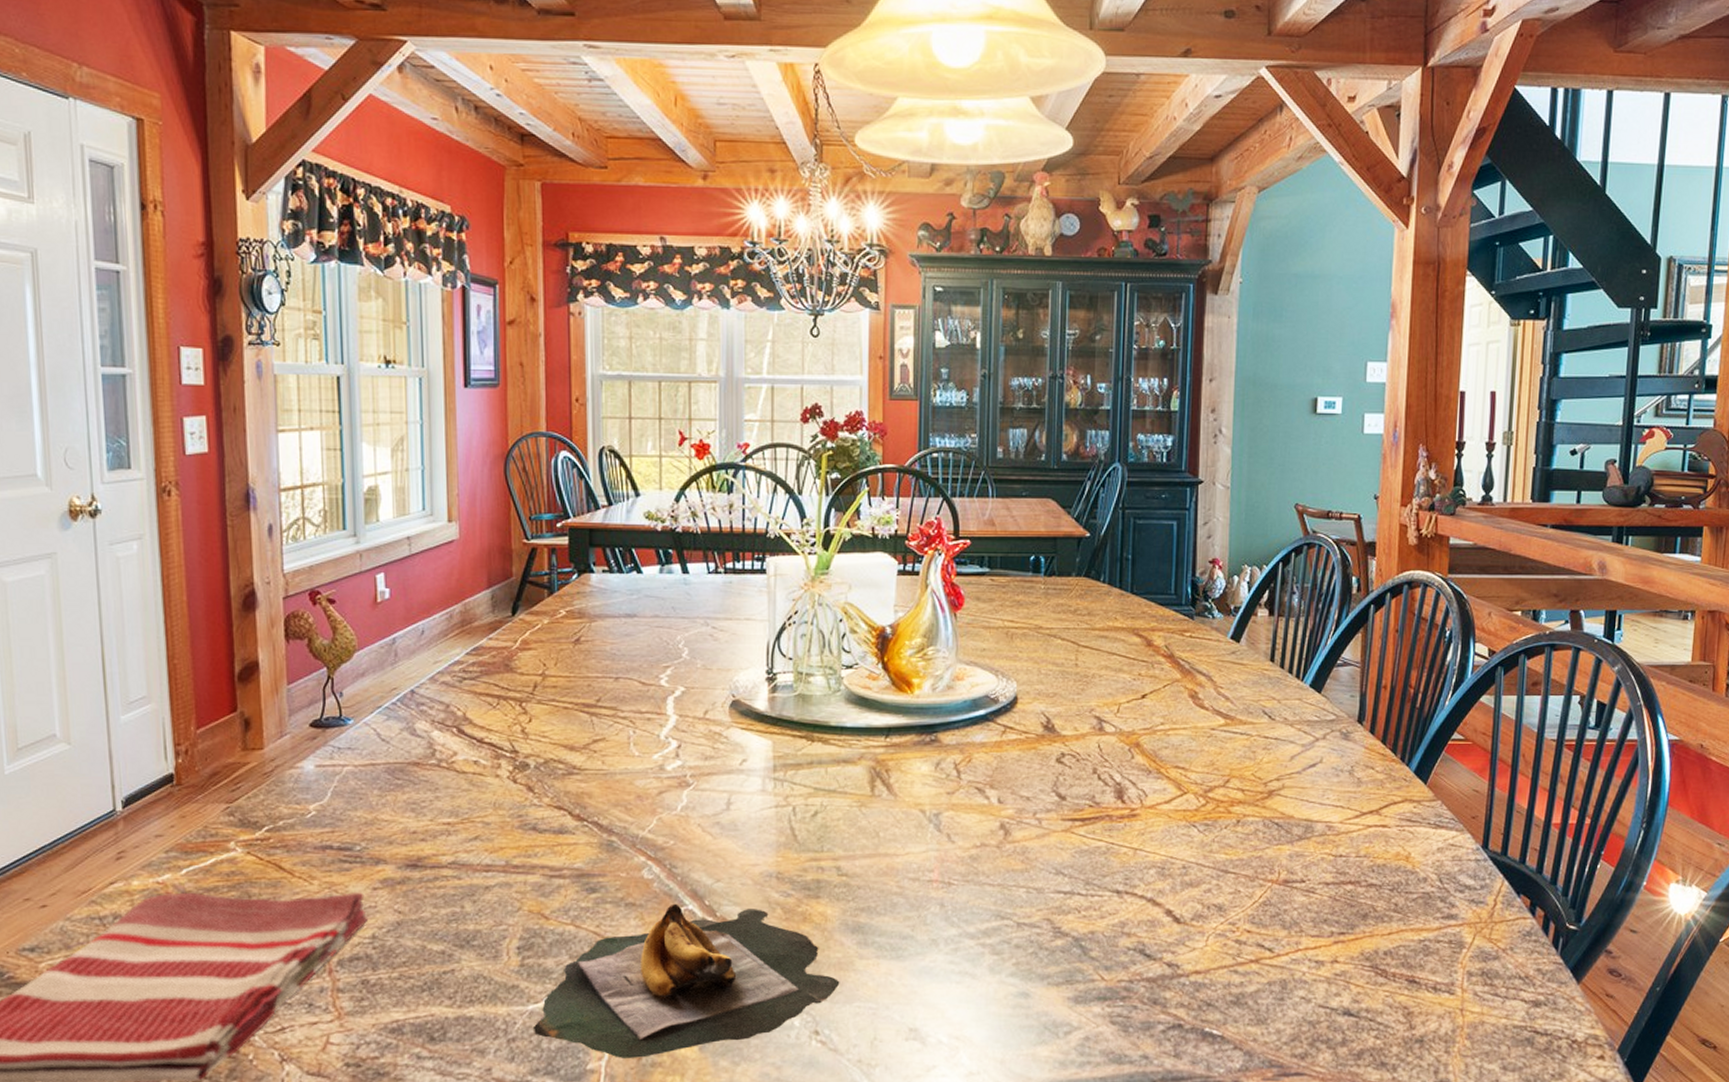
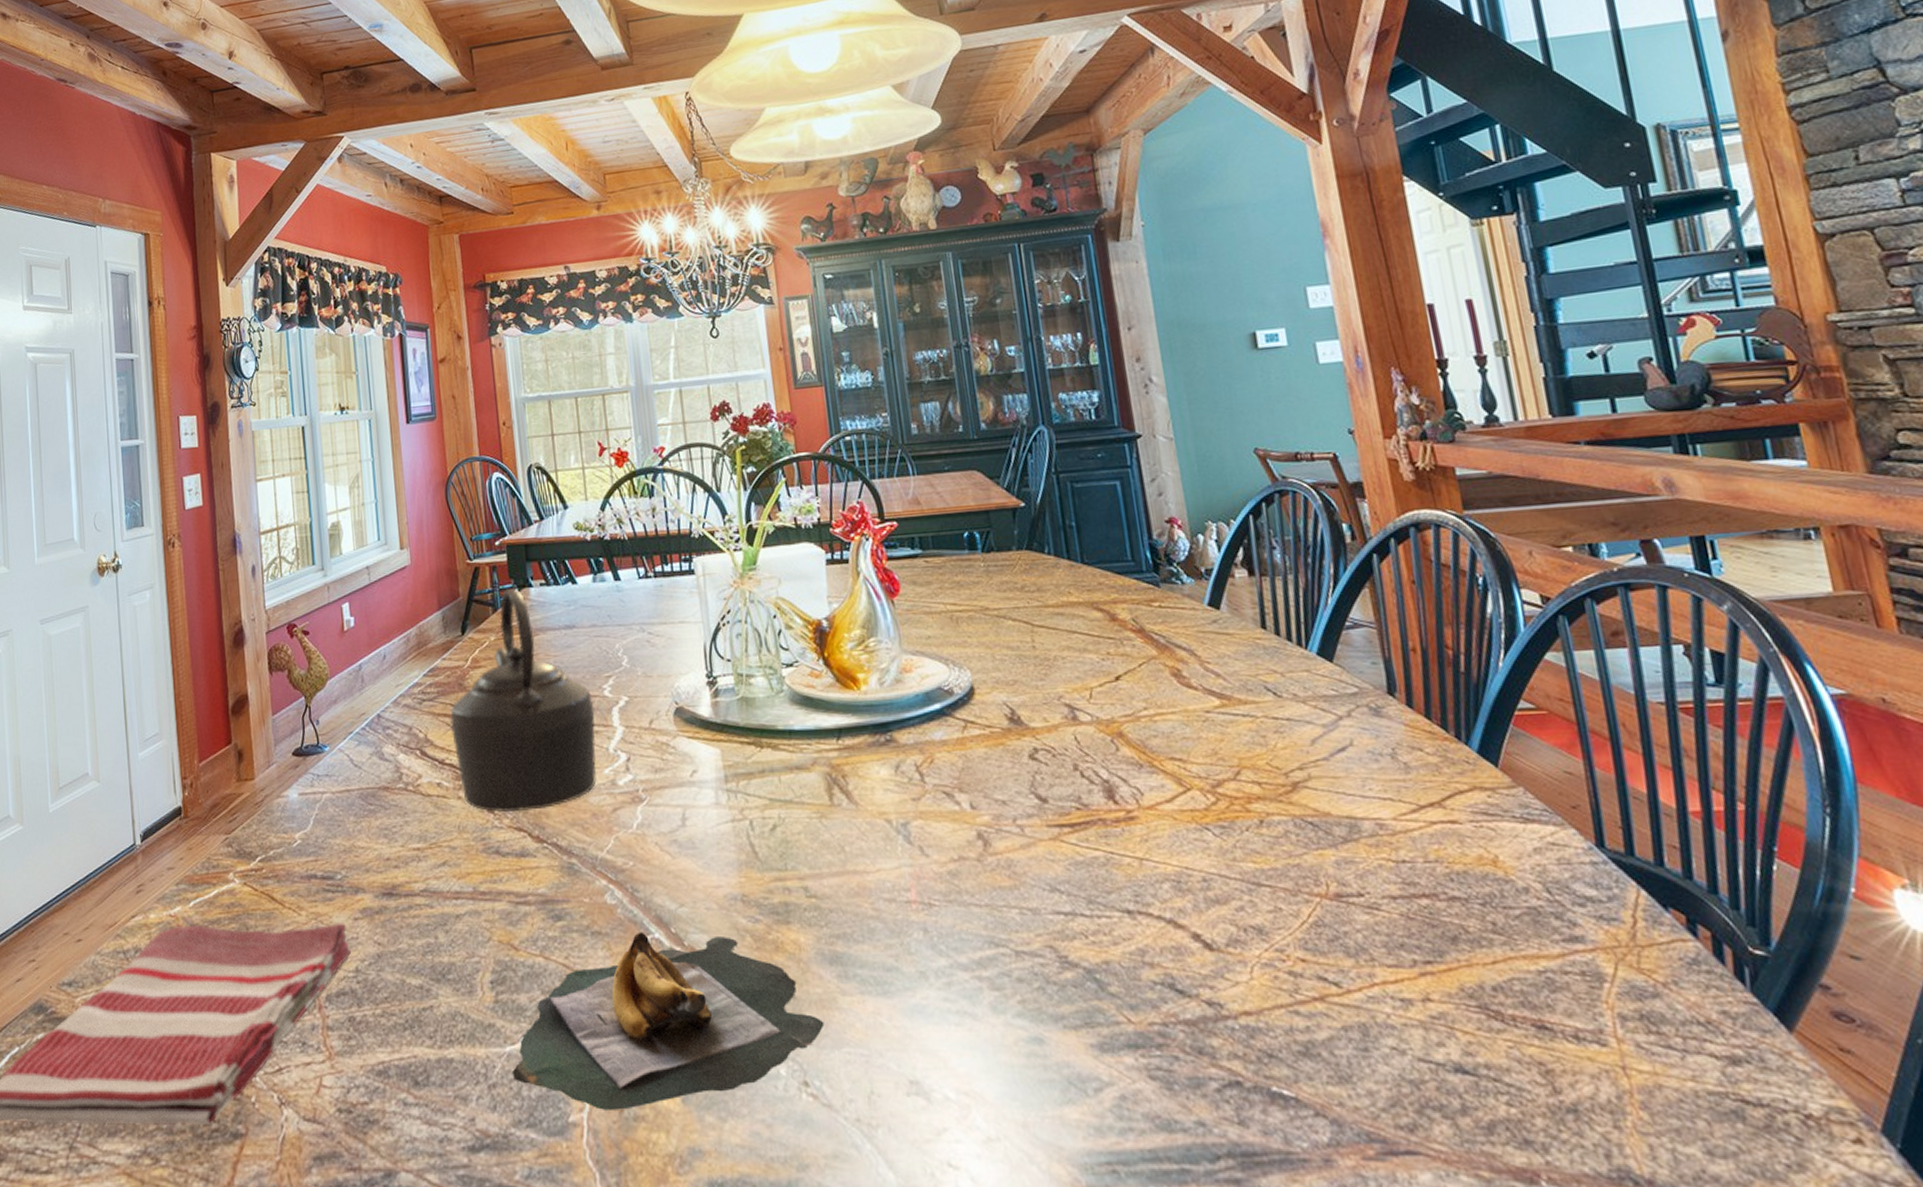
kettle: none [492,572,649,792] -> present [450,587,597,812]

